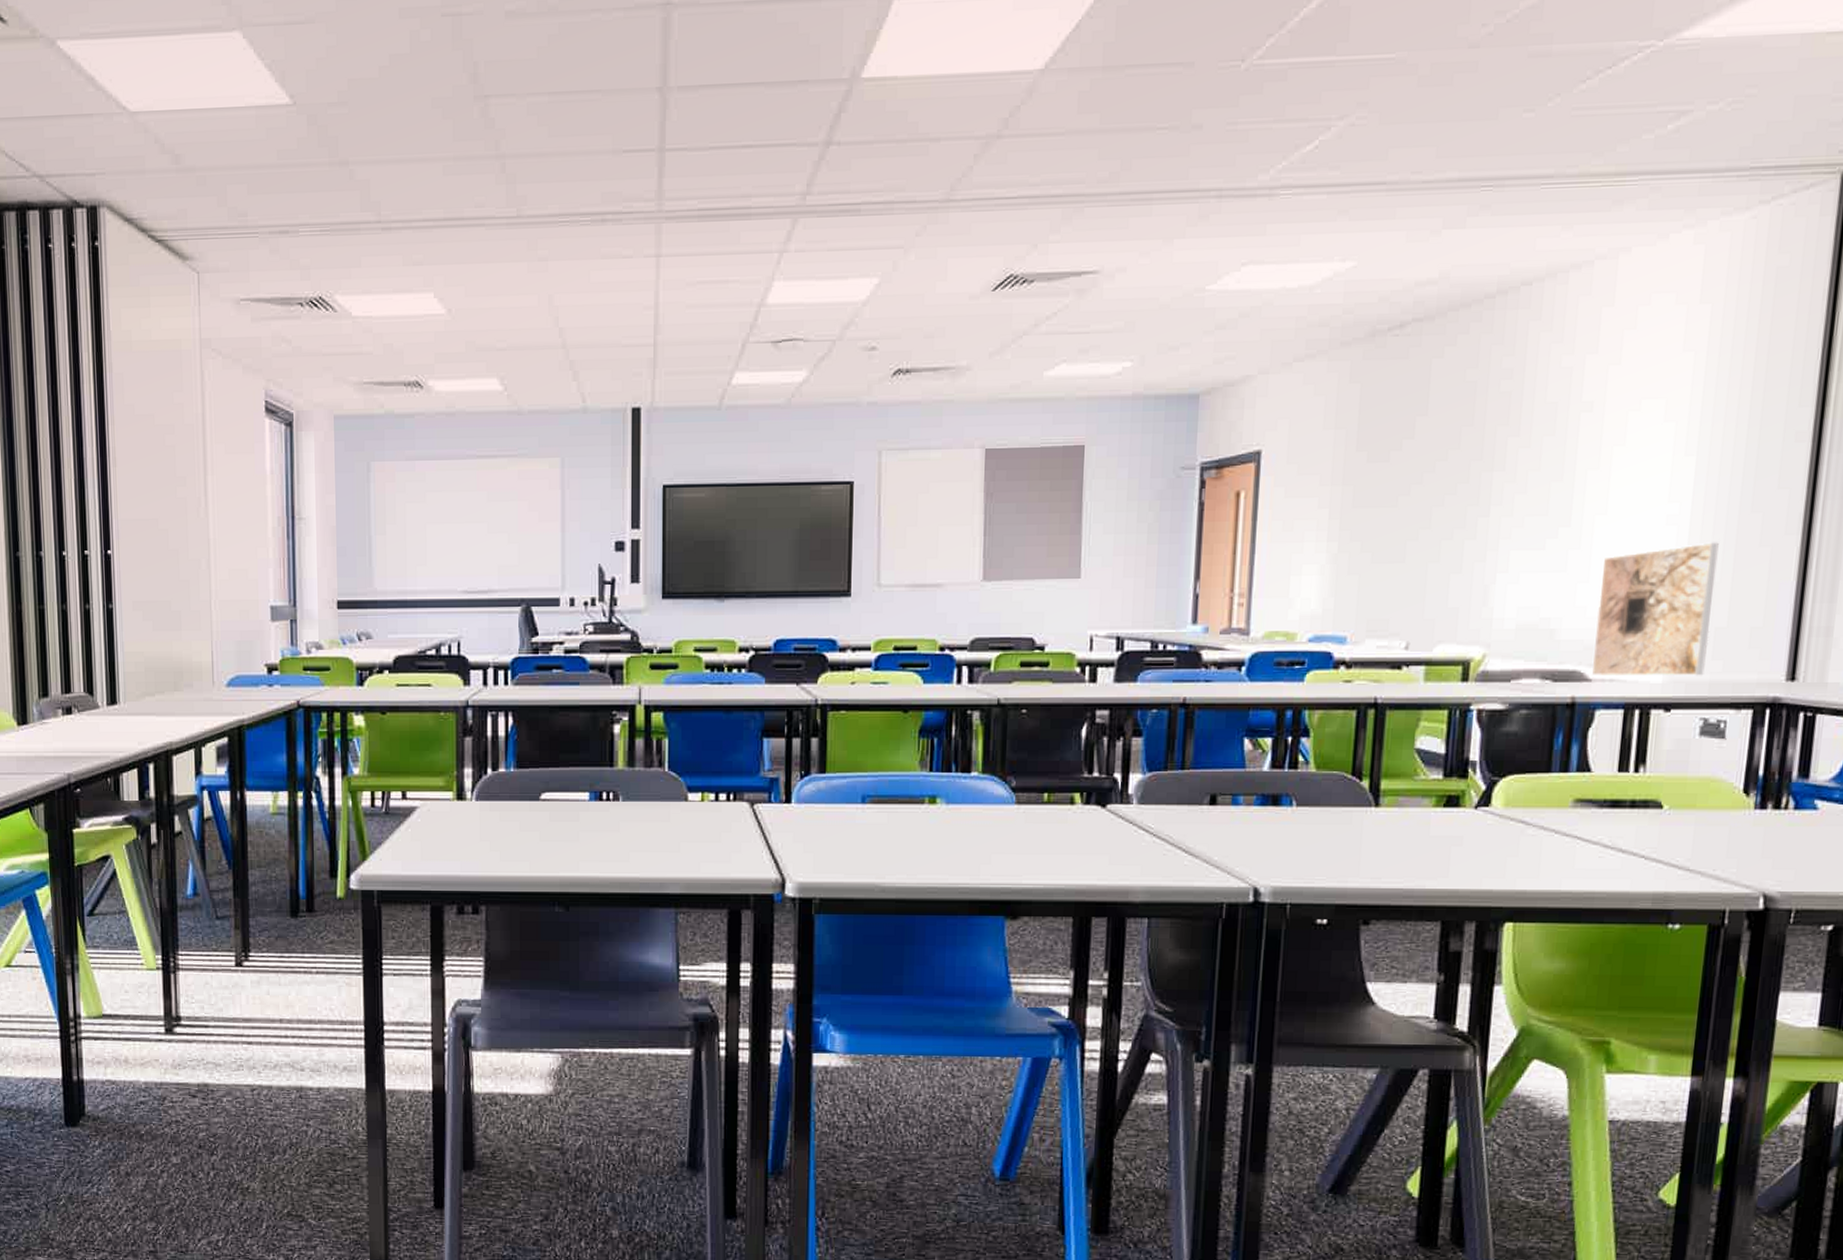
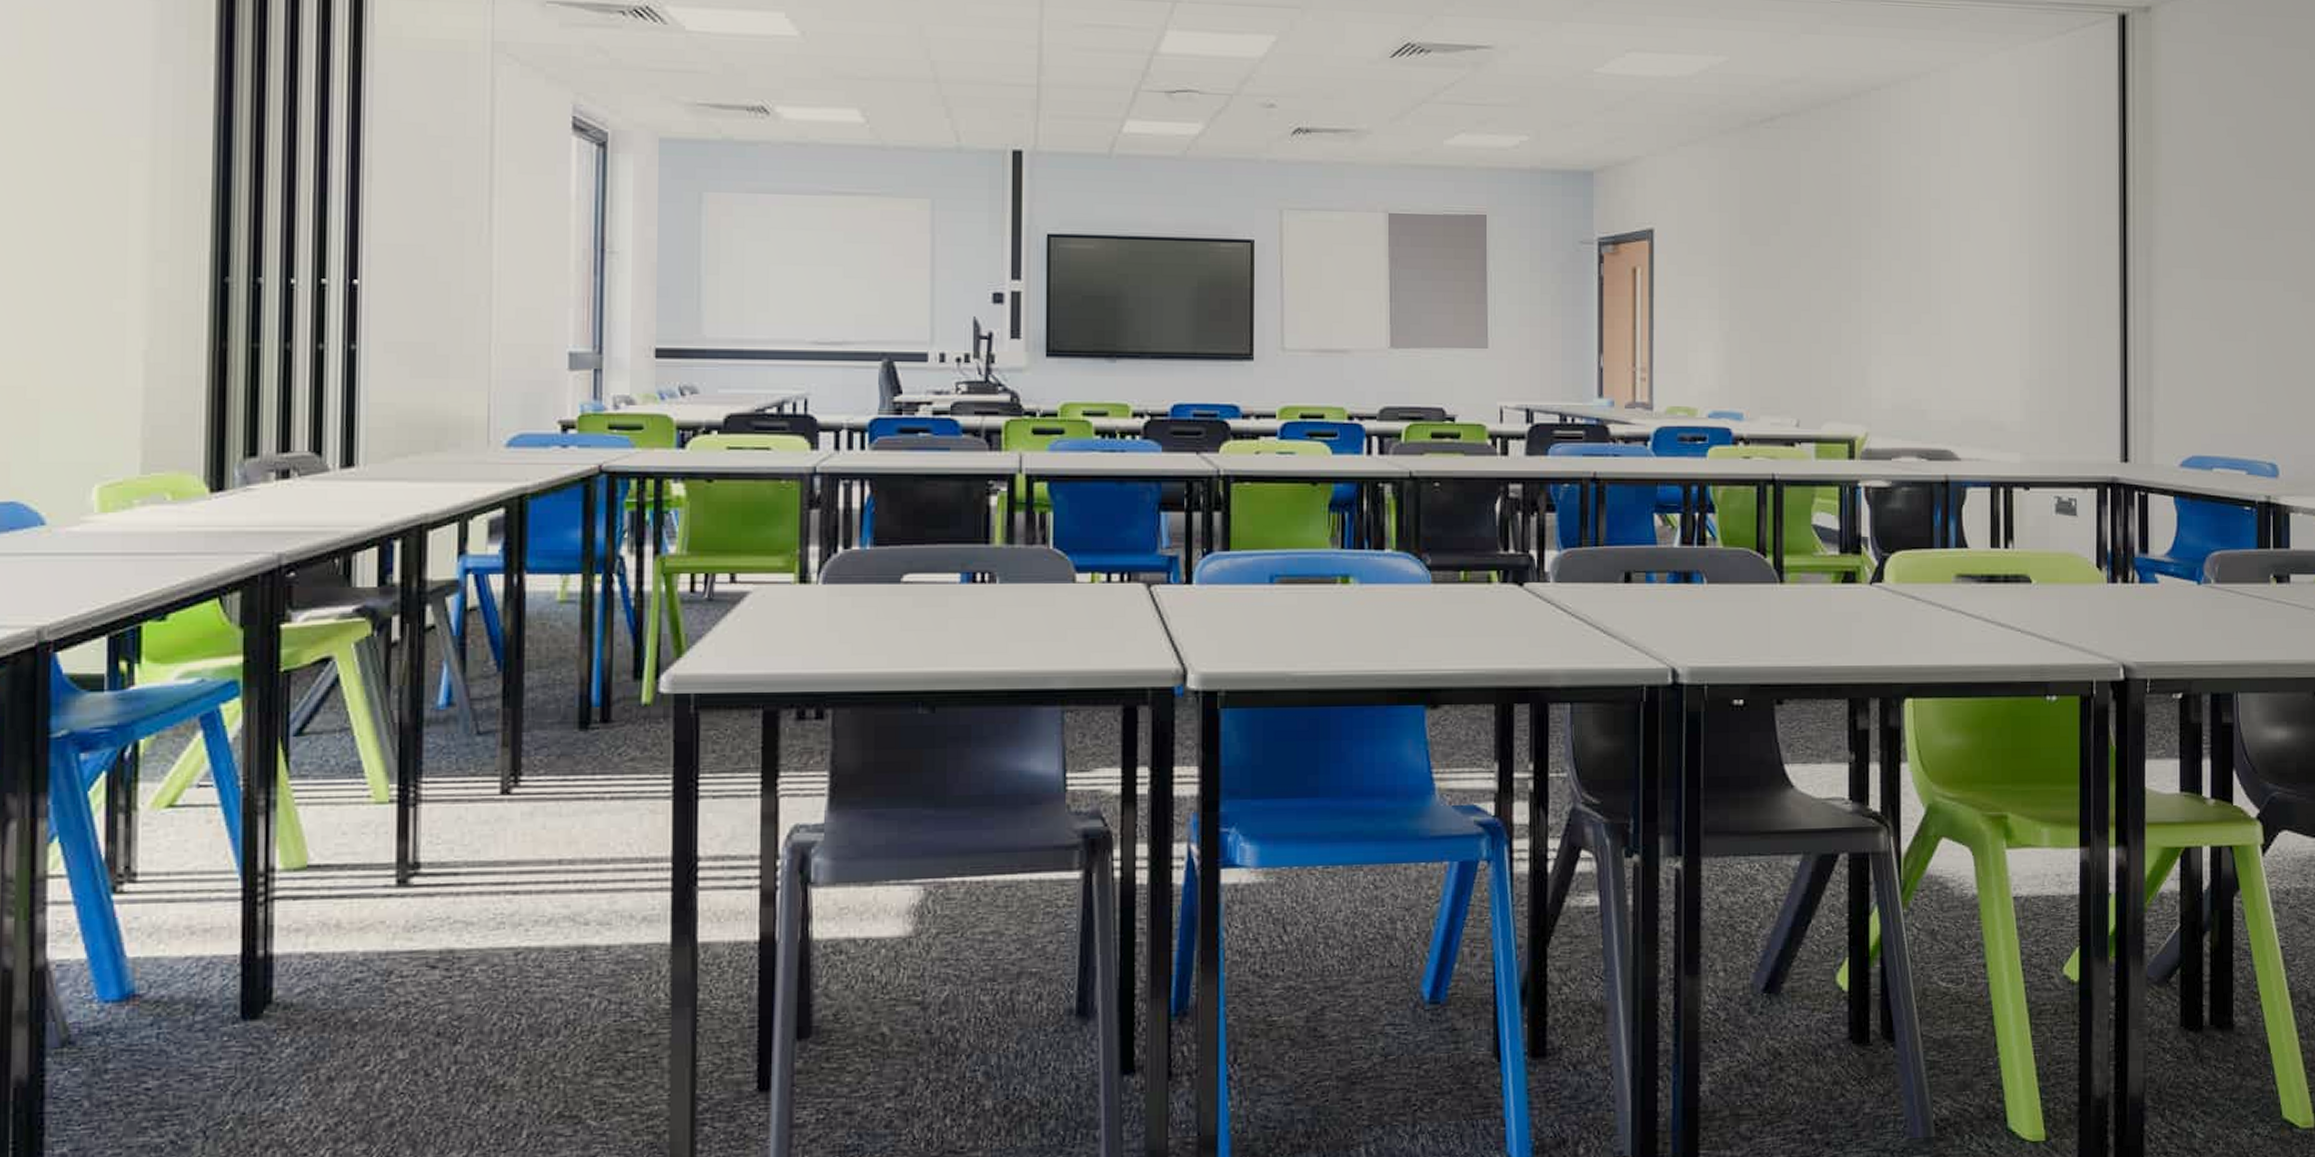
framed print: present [1591,542,1719,677] -> none [1960,332,2055,457]

